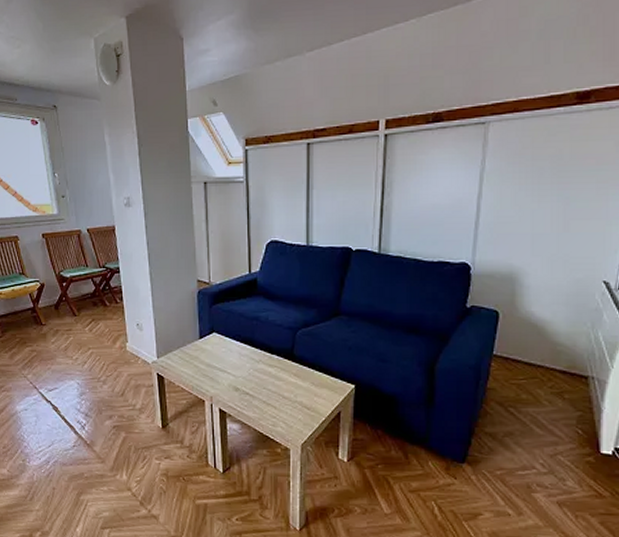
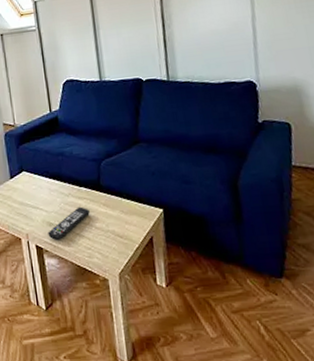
remote control: none [233,374,279,407] -> present [48,206,90,241]

